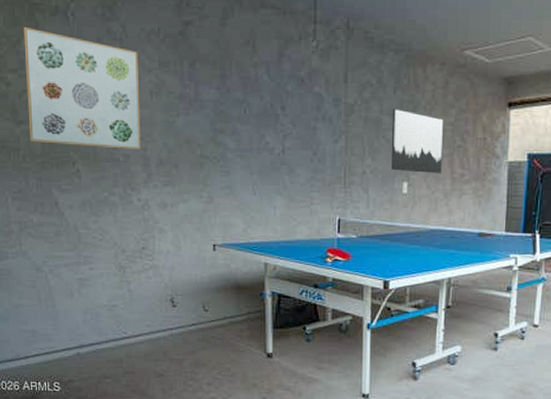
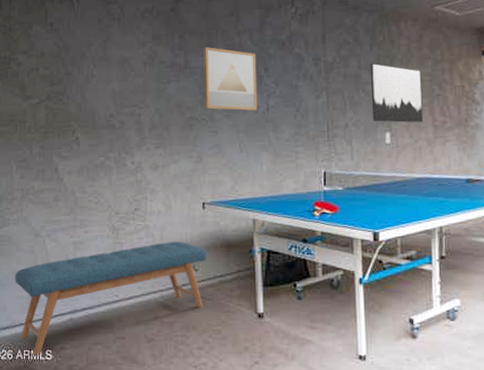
bench: none [17,282,217,387] -> present [15,242,207,355]
wall art: present [23,26,141,150] -> none [34,14,135,116]
wall art: none [216,79,273,152] -> present [203,47,258,111]

